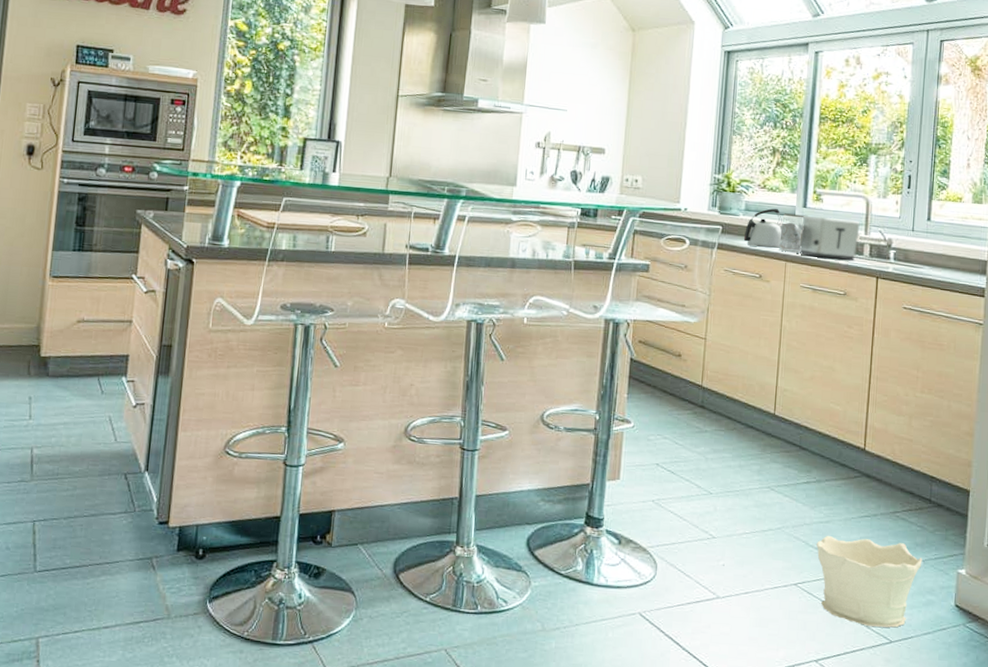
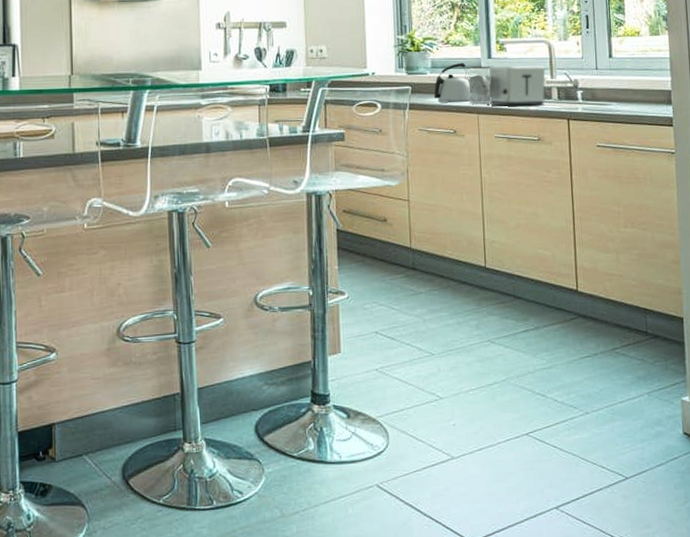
clay pot: present [816,535,923,628] -> none [542,378,647,466]

